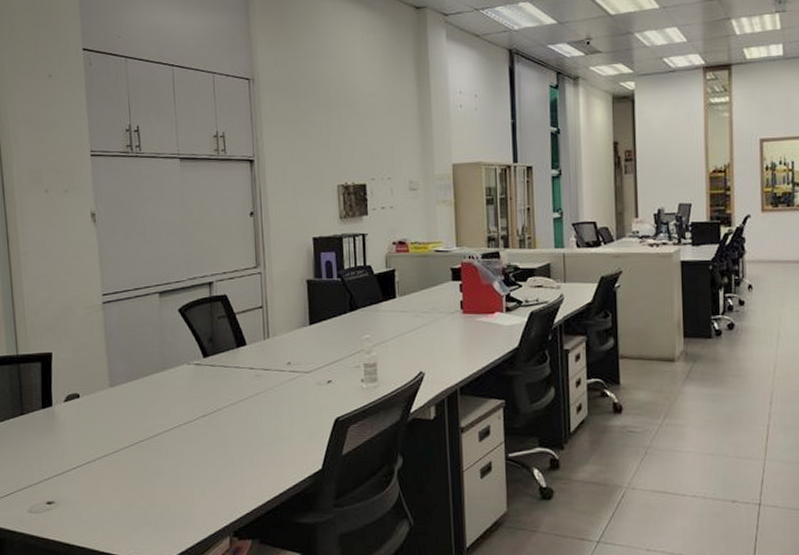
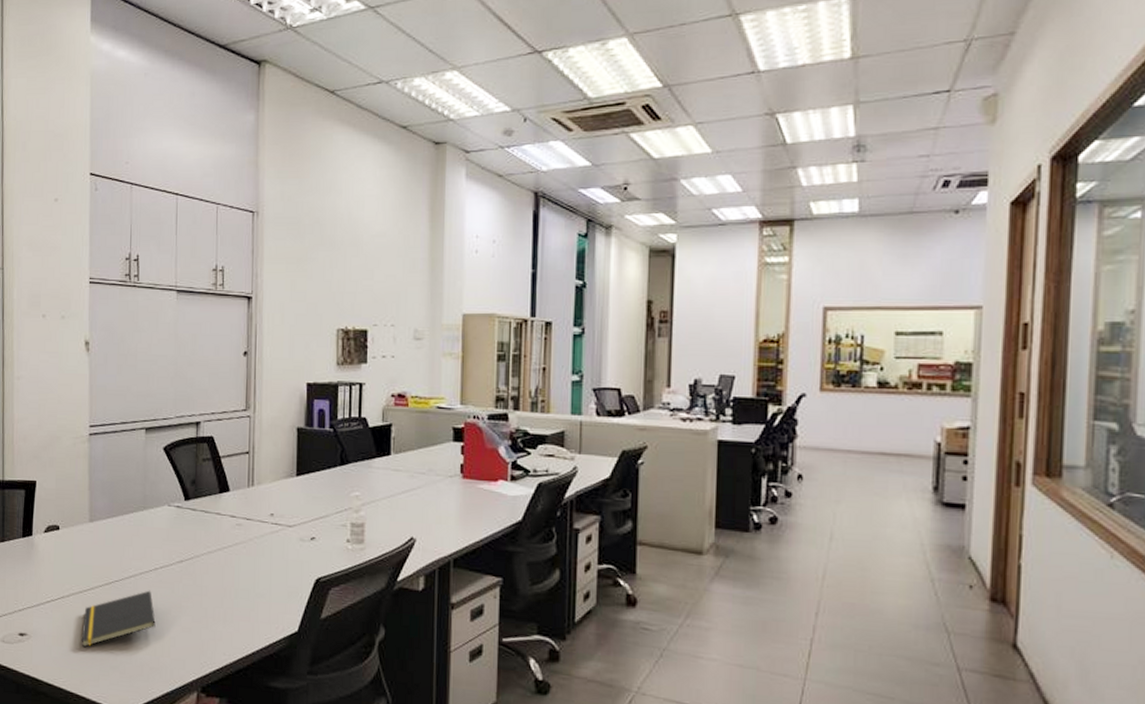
notepad: none [110,446,184,507] -> present [81,590,156,647]

